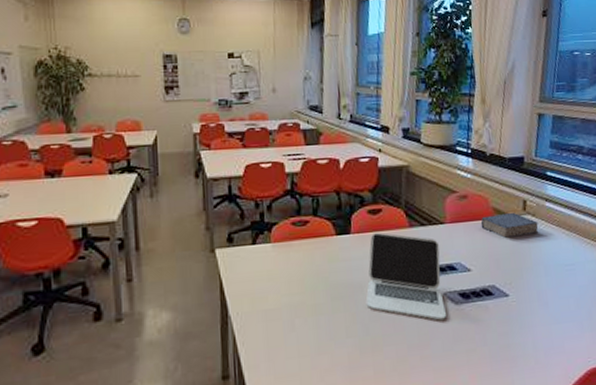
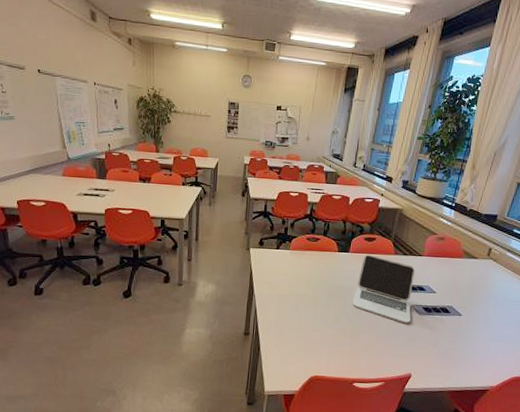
book: present [480,213,539,238] -> none [450,255,498,275]

